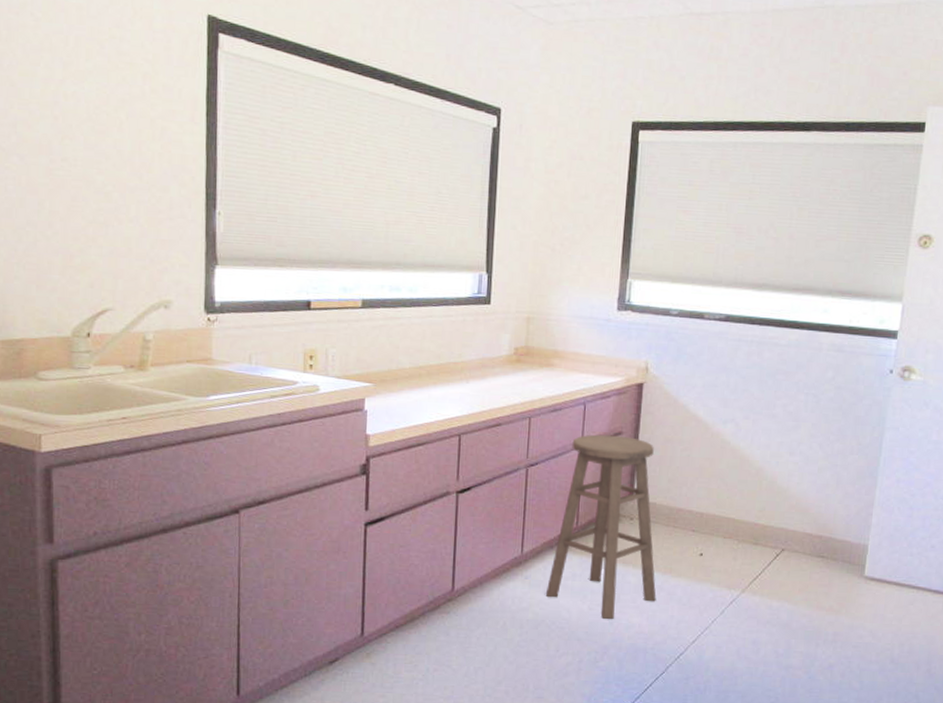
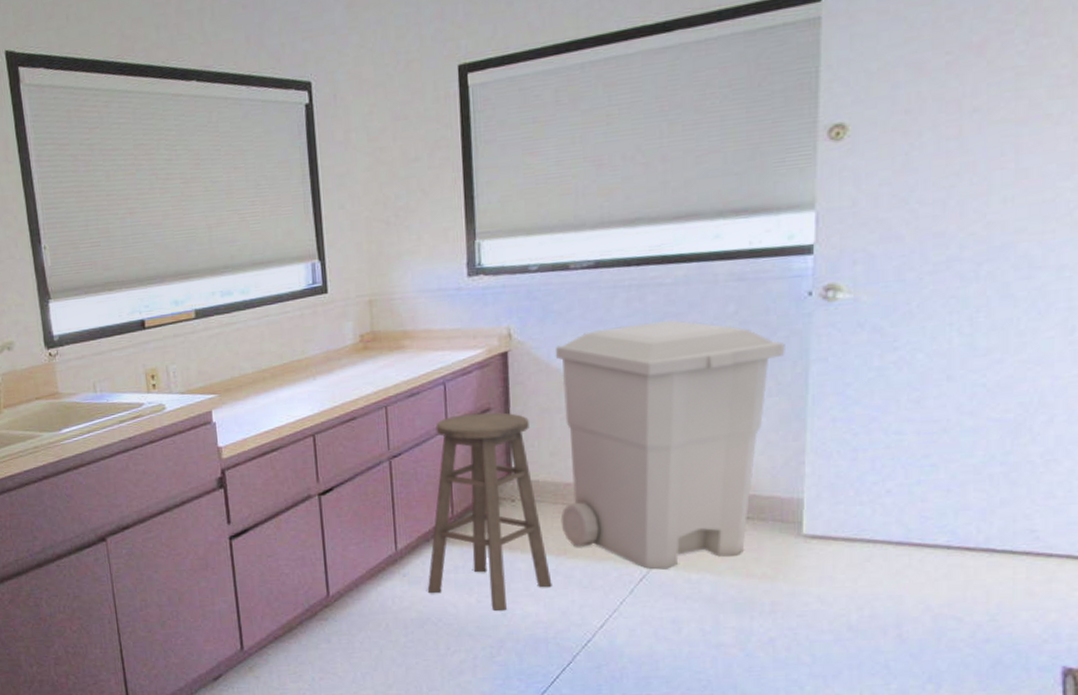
recycling bin: none [670,375,868,595] -> present [555,320,785,570]

